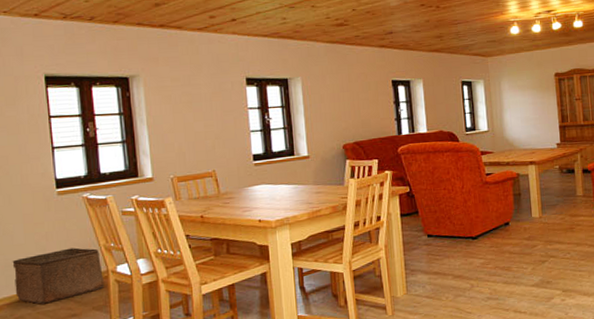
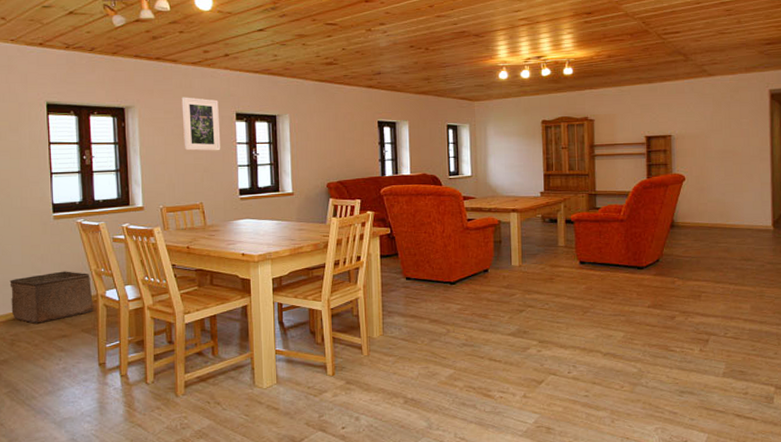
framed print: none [188,63,232,118] -> present [181,97,221,151]

